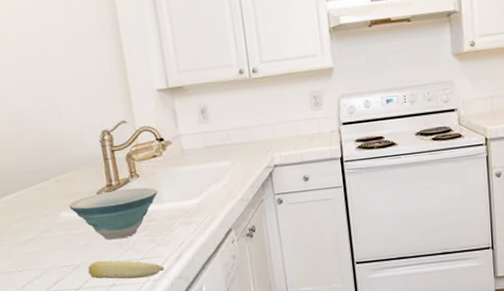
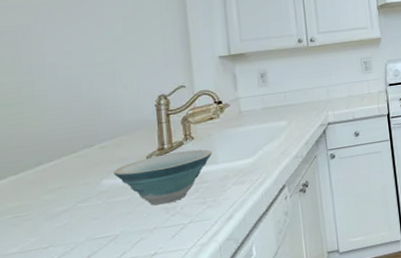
fruit: present [88,260,164,280] -> none [127,225,213,249]

